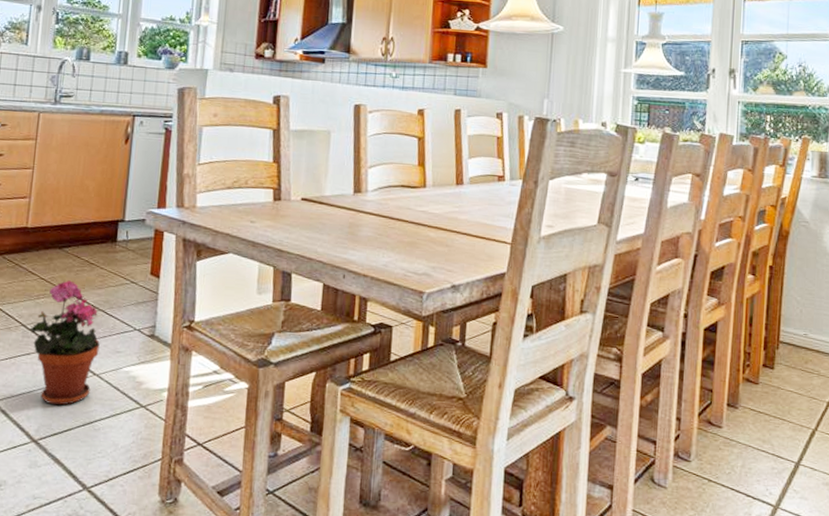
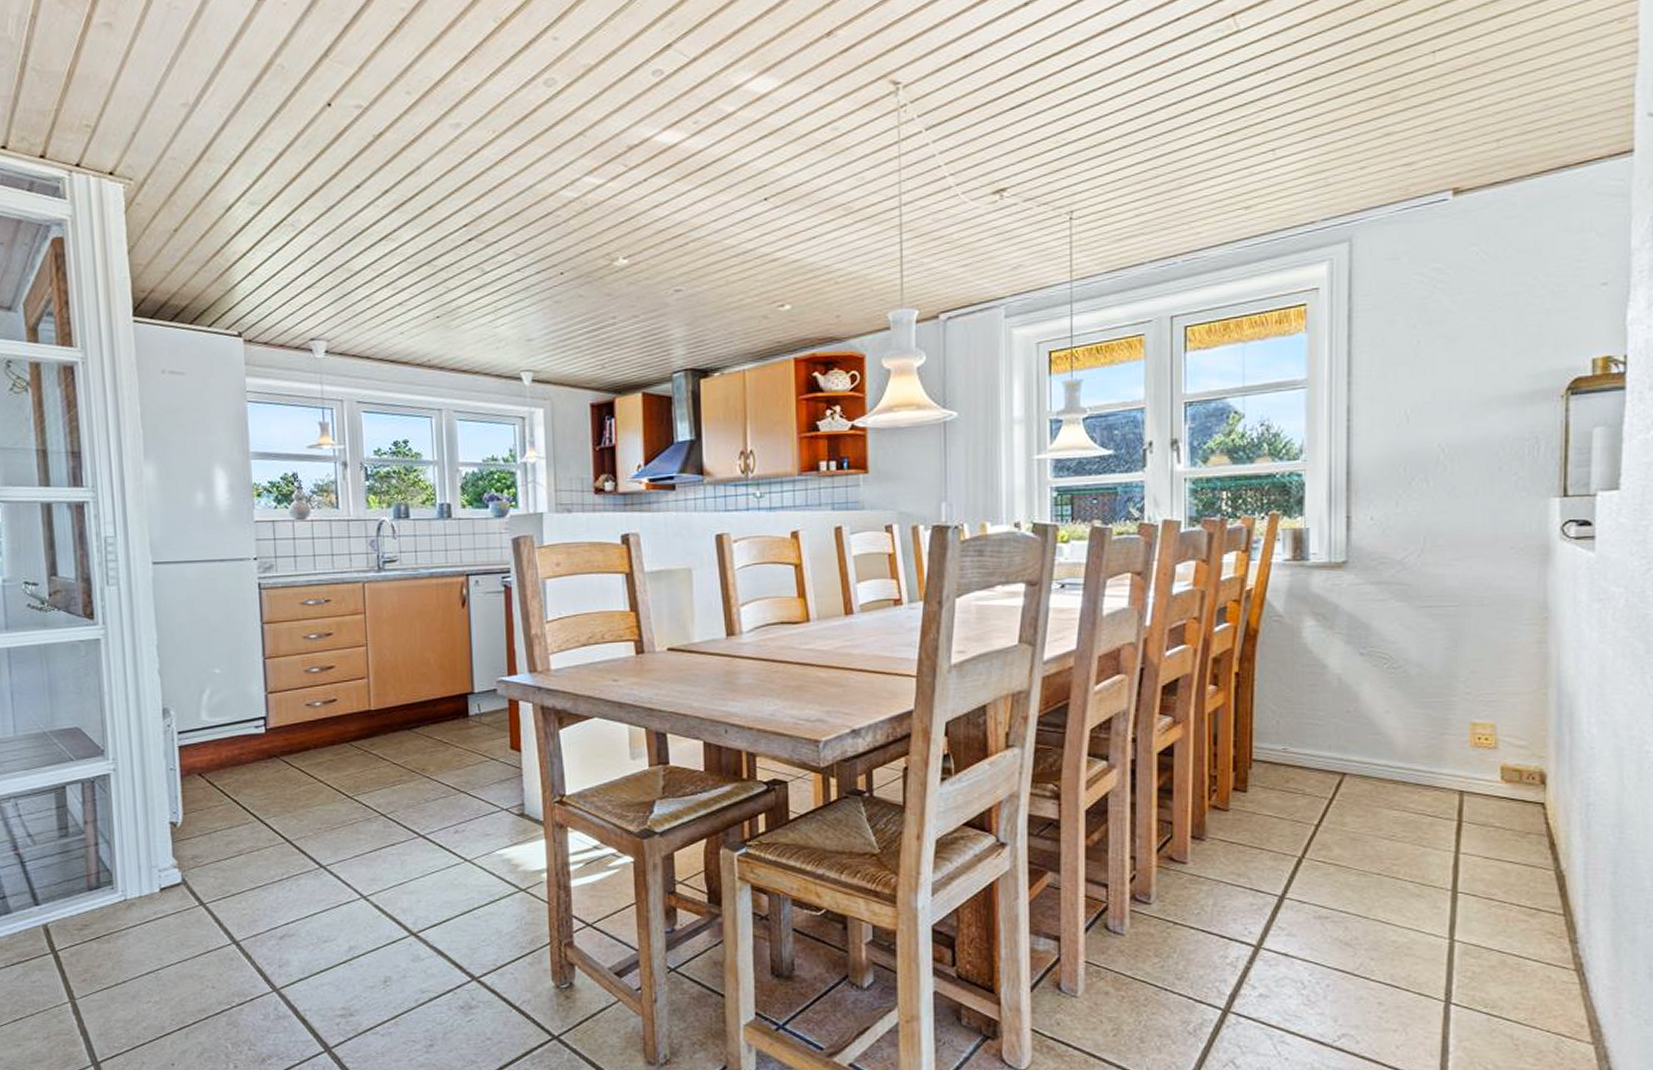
potted plant: present [29,280,100,406] -> none [390,763,467,896]

